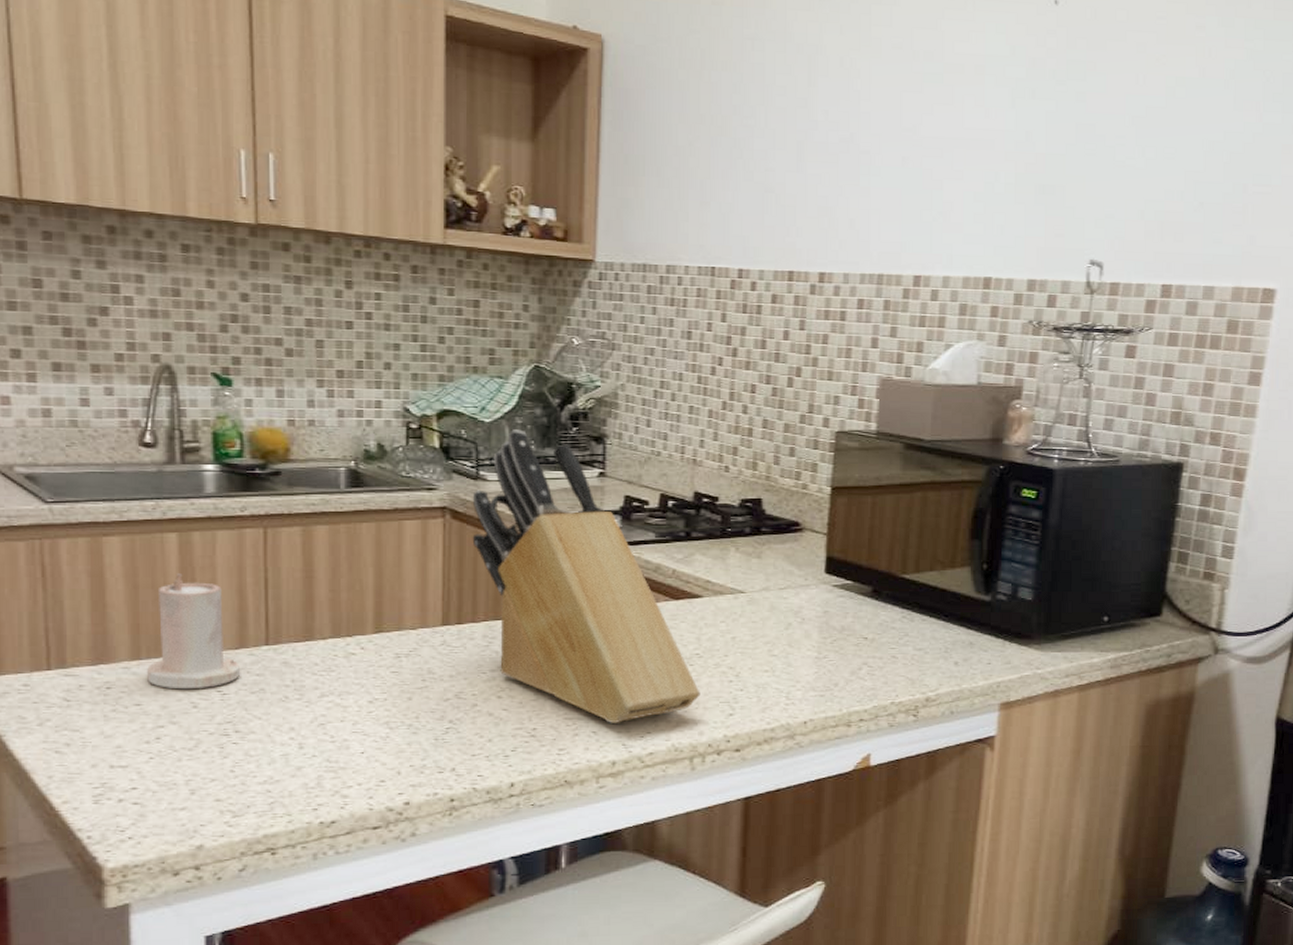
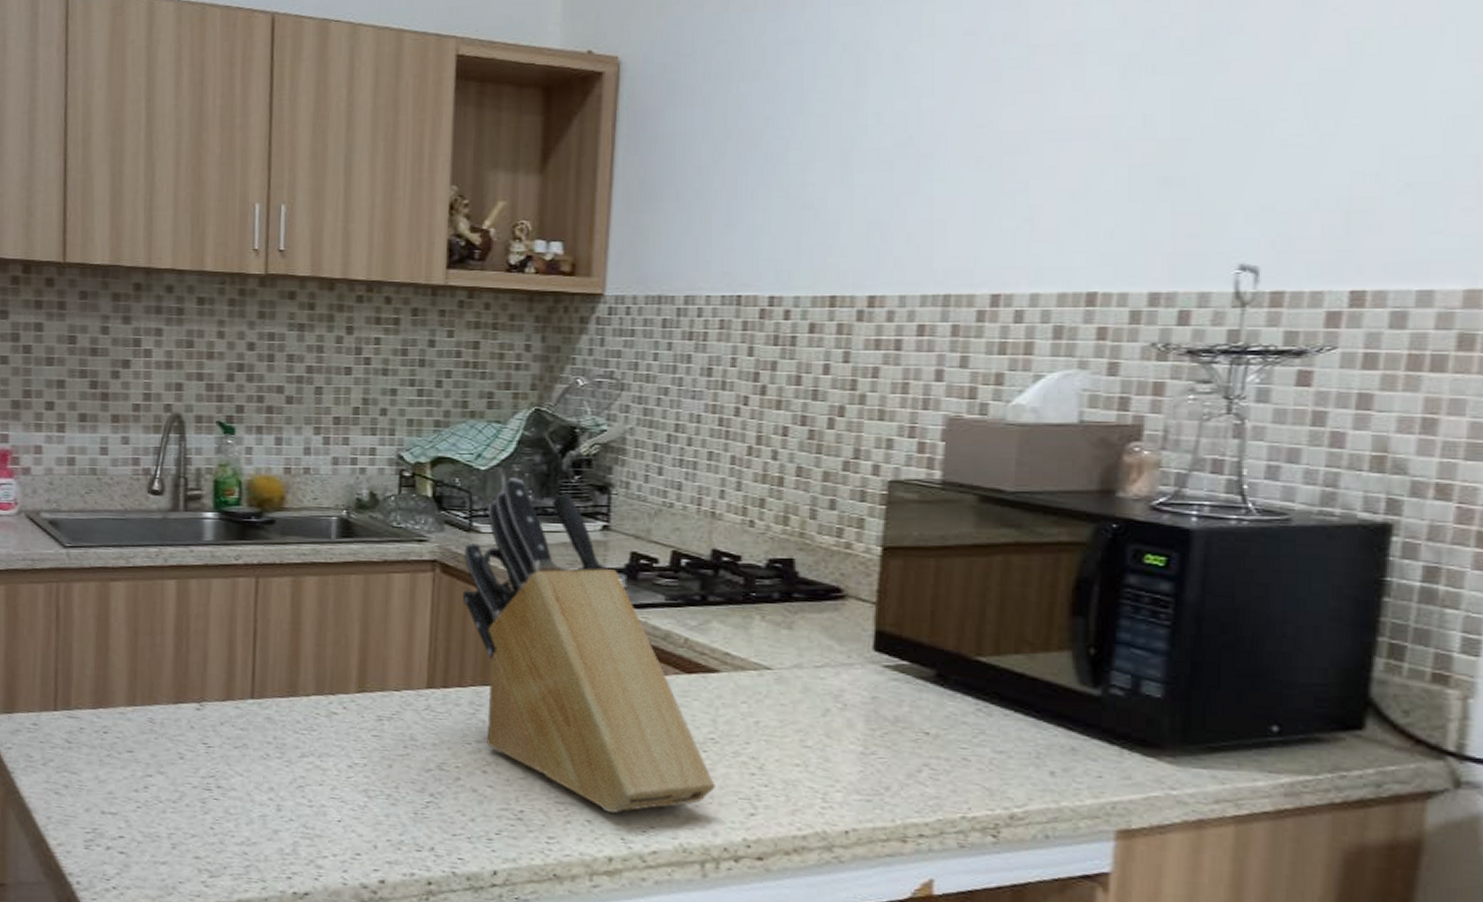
candle: present [147,574,240,688] -> none [140,621,225,739]

